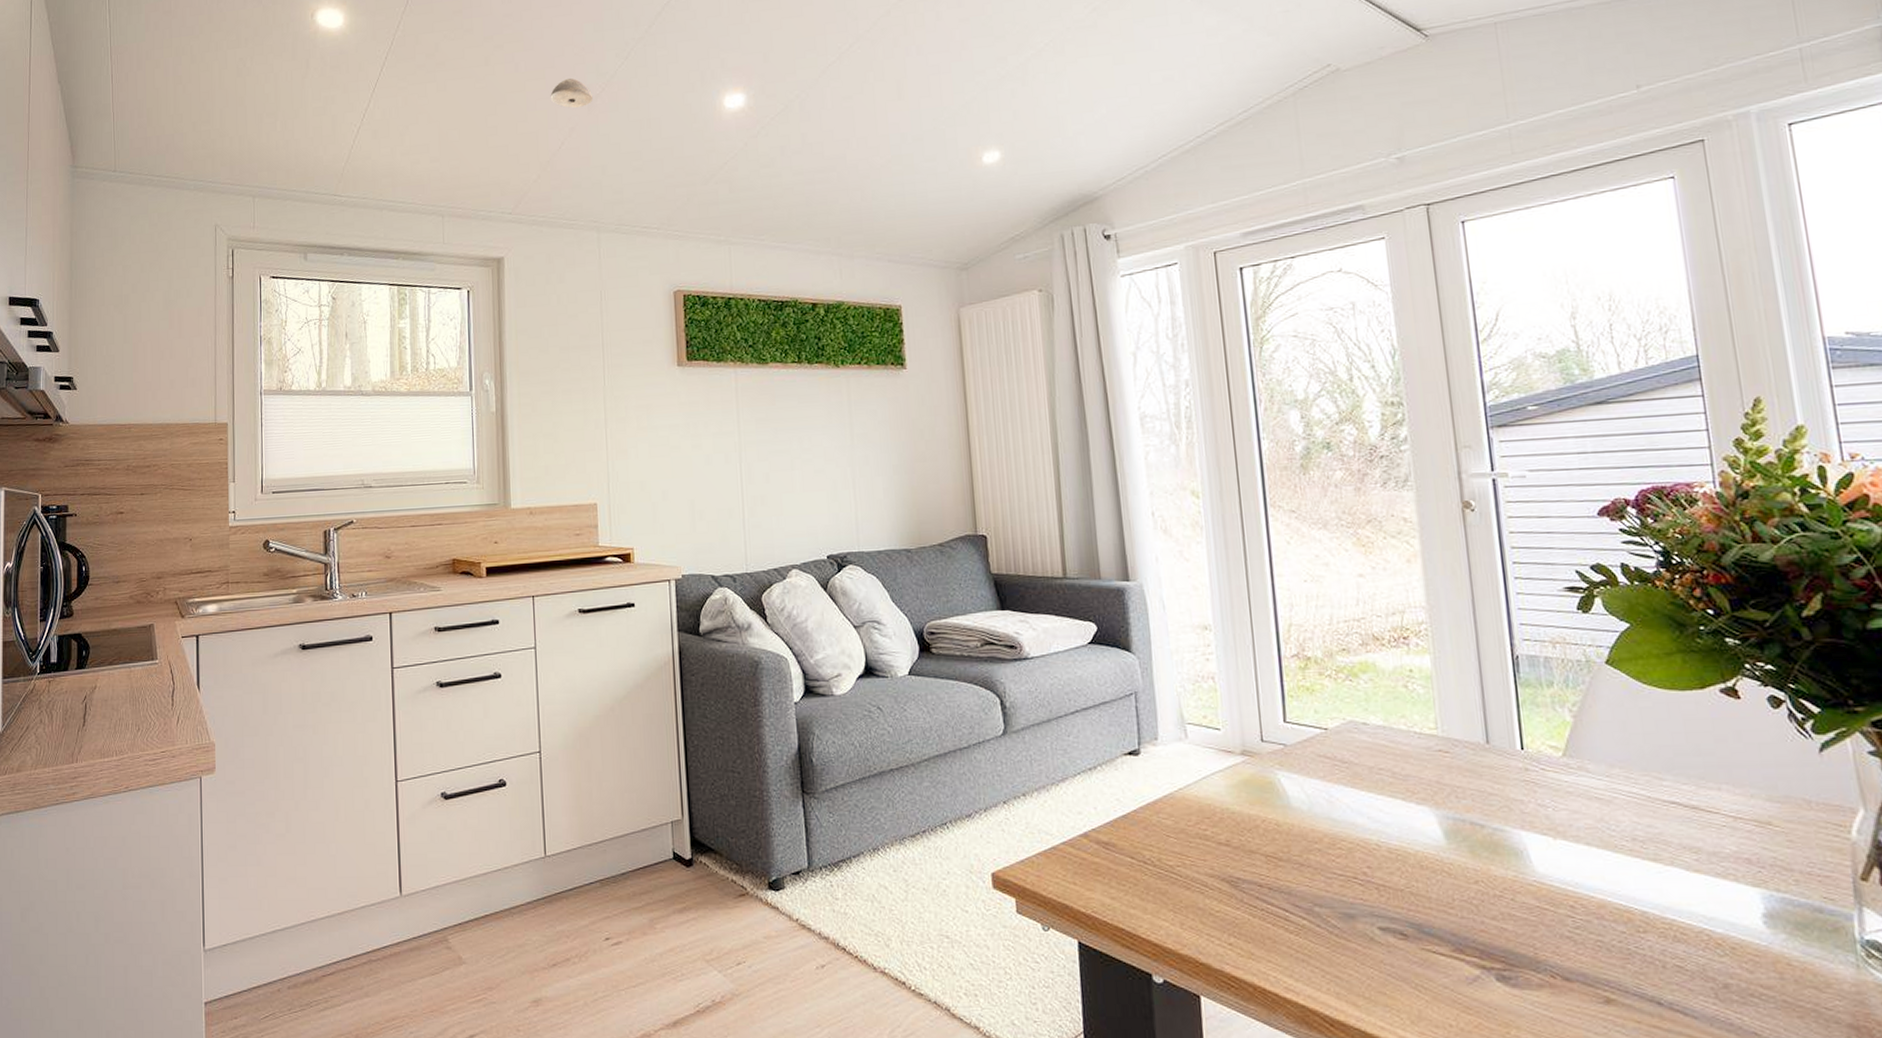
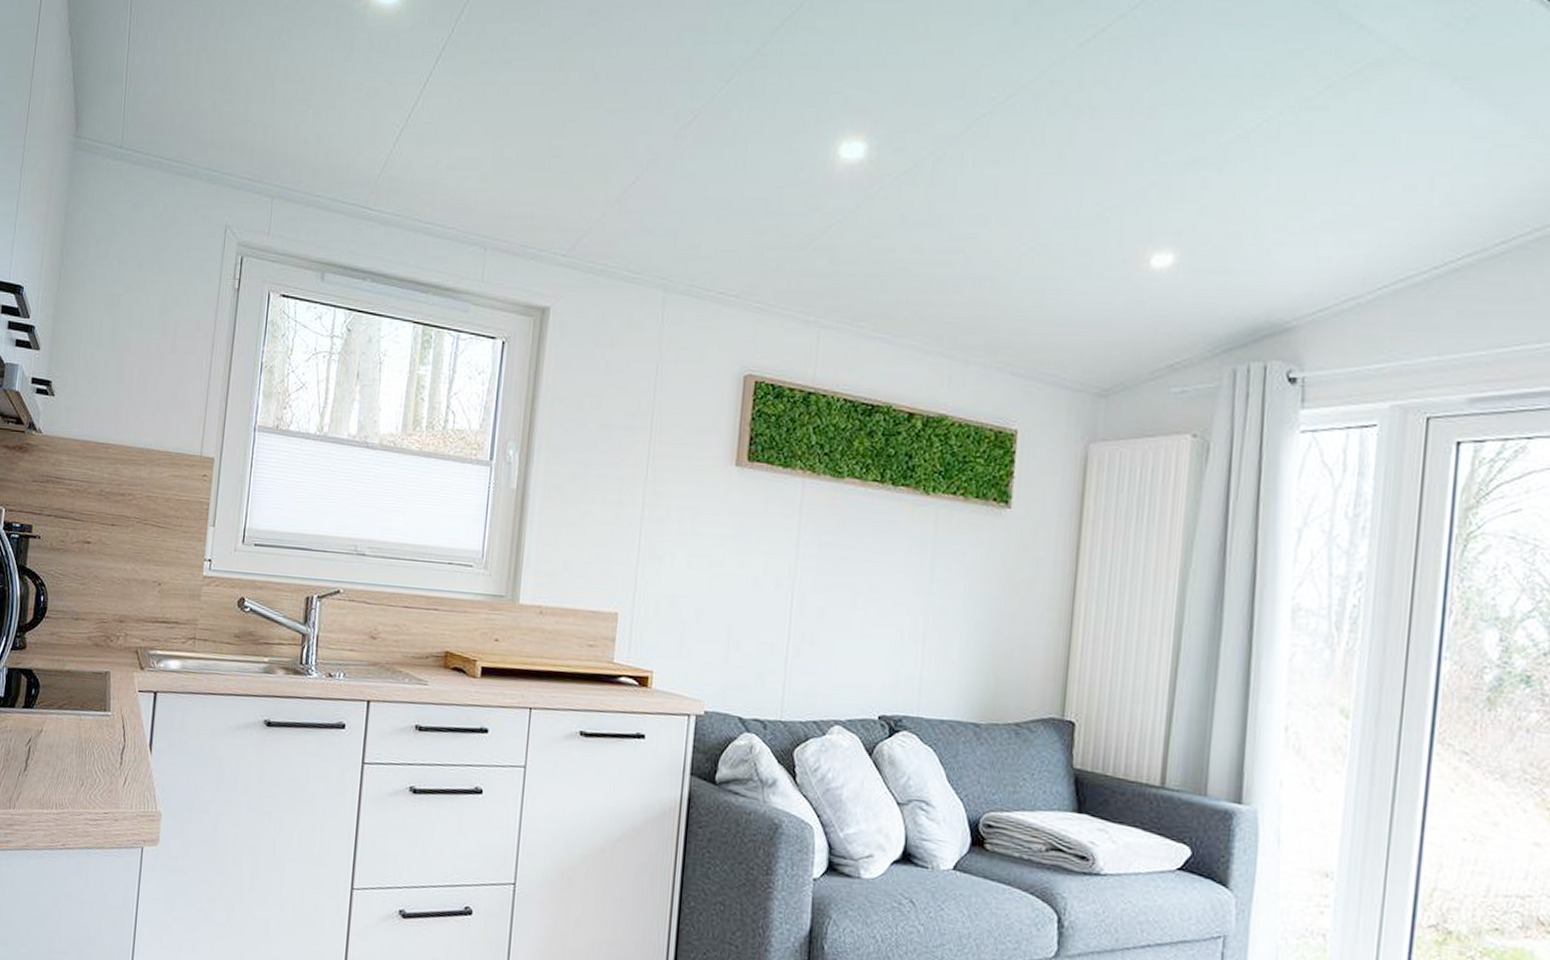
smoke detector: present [550,78,594,108] -> none [630,99,682,135]

